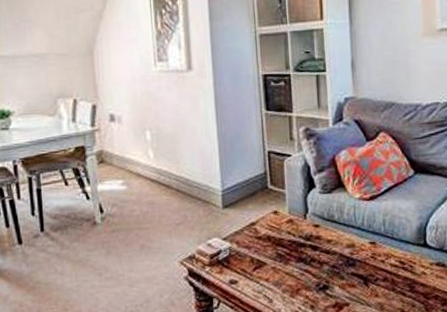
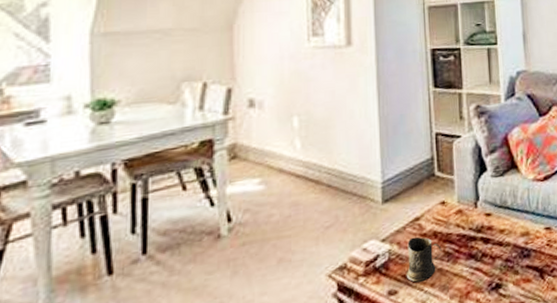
mug: none [244,238,275,276] -> present [406,236,442,283]

